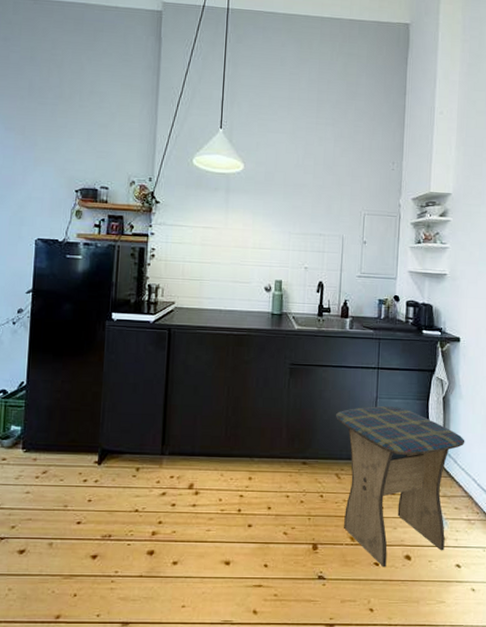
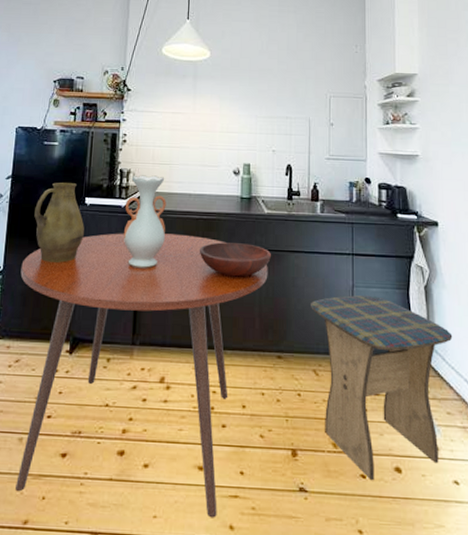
dining table: none [45,348,297,605] -> present [15,233,268,518]
pitcher: none [58,297,112,378] -> present [34,182,84,263]
vase: none [152,290,196,383] -> present [123,175,166,269]
wooden bowl: none [228,357,300,390] -> present [199,242,271,277]

